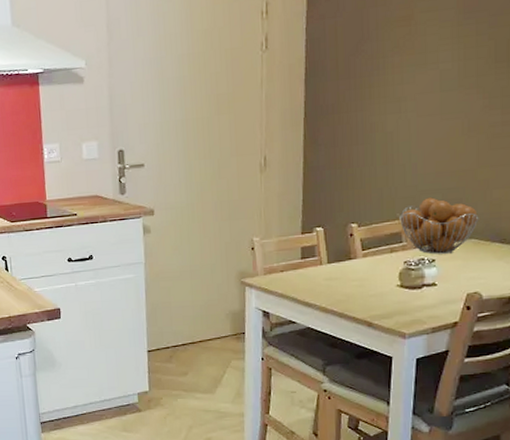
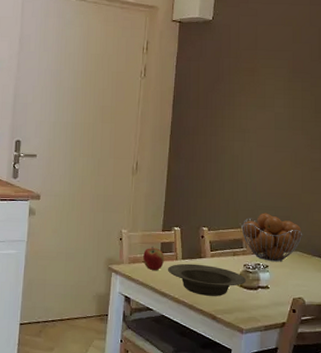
apple: none [281,253,307,280] -> present [143,247,165,271]
bowl: none [311,266,407,302] -> present [168,263,246,296]

